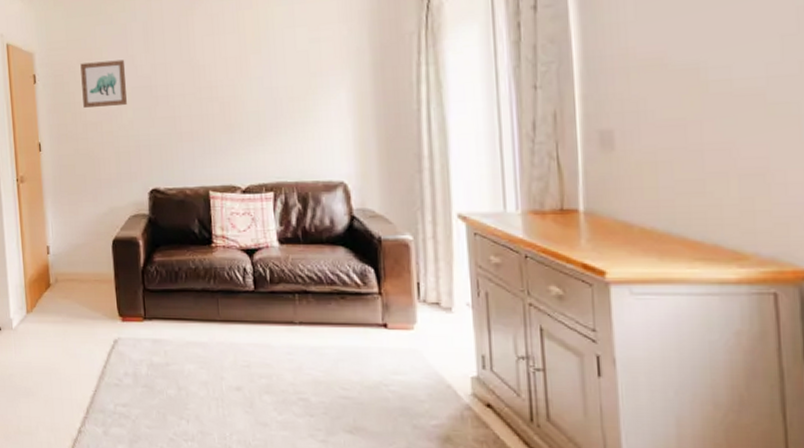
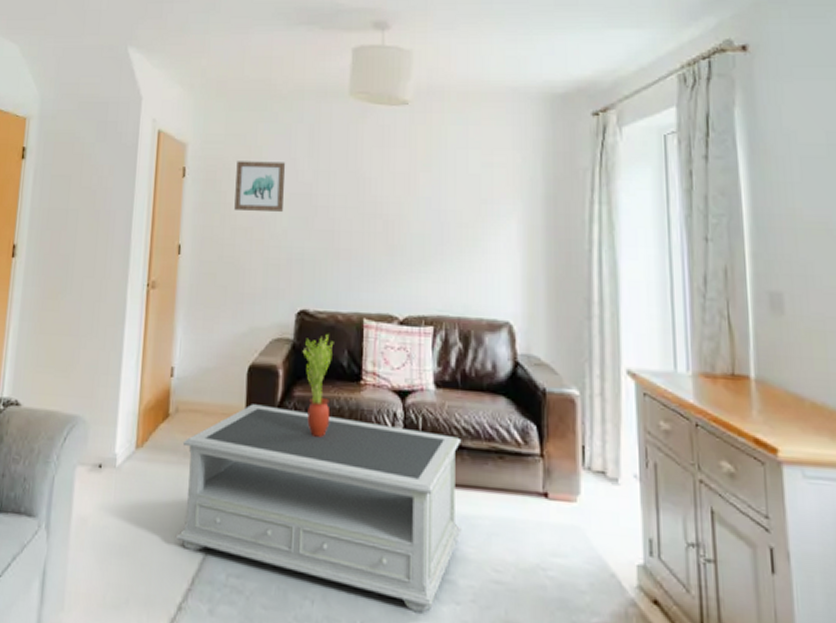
coffee table: none [64,270,311,425] -> present [176,404,462,613]
potted plant: none [158,207,188,293] -> present [302,334,334,437]

